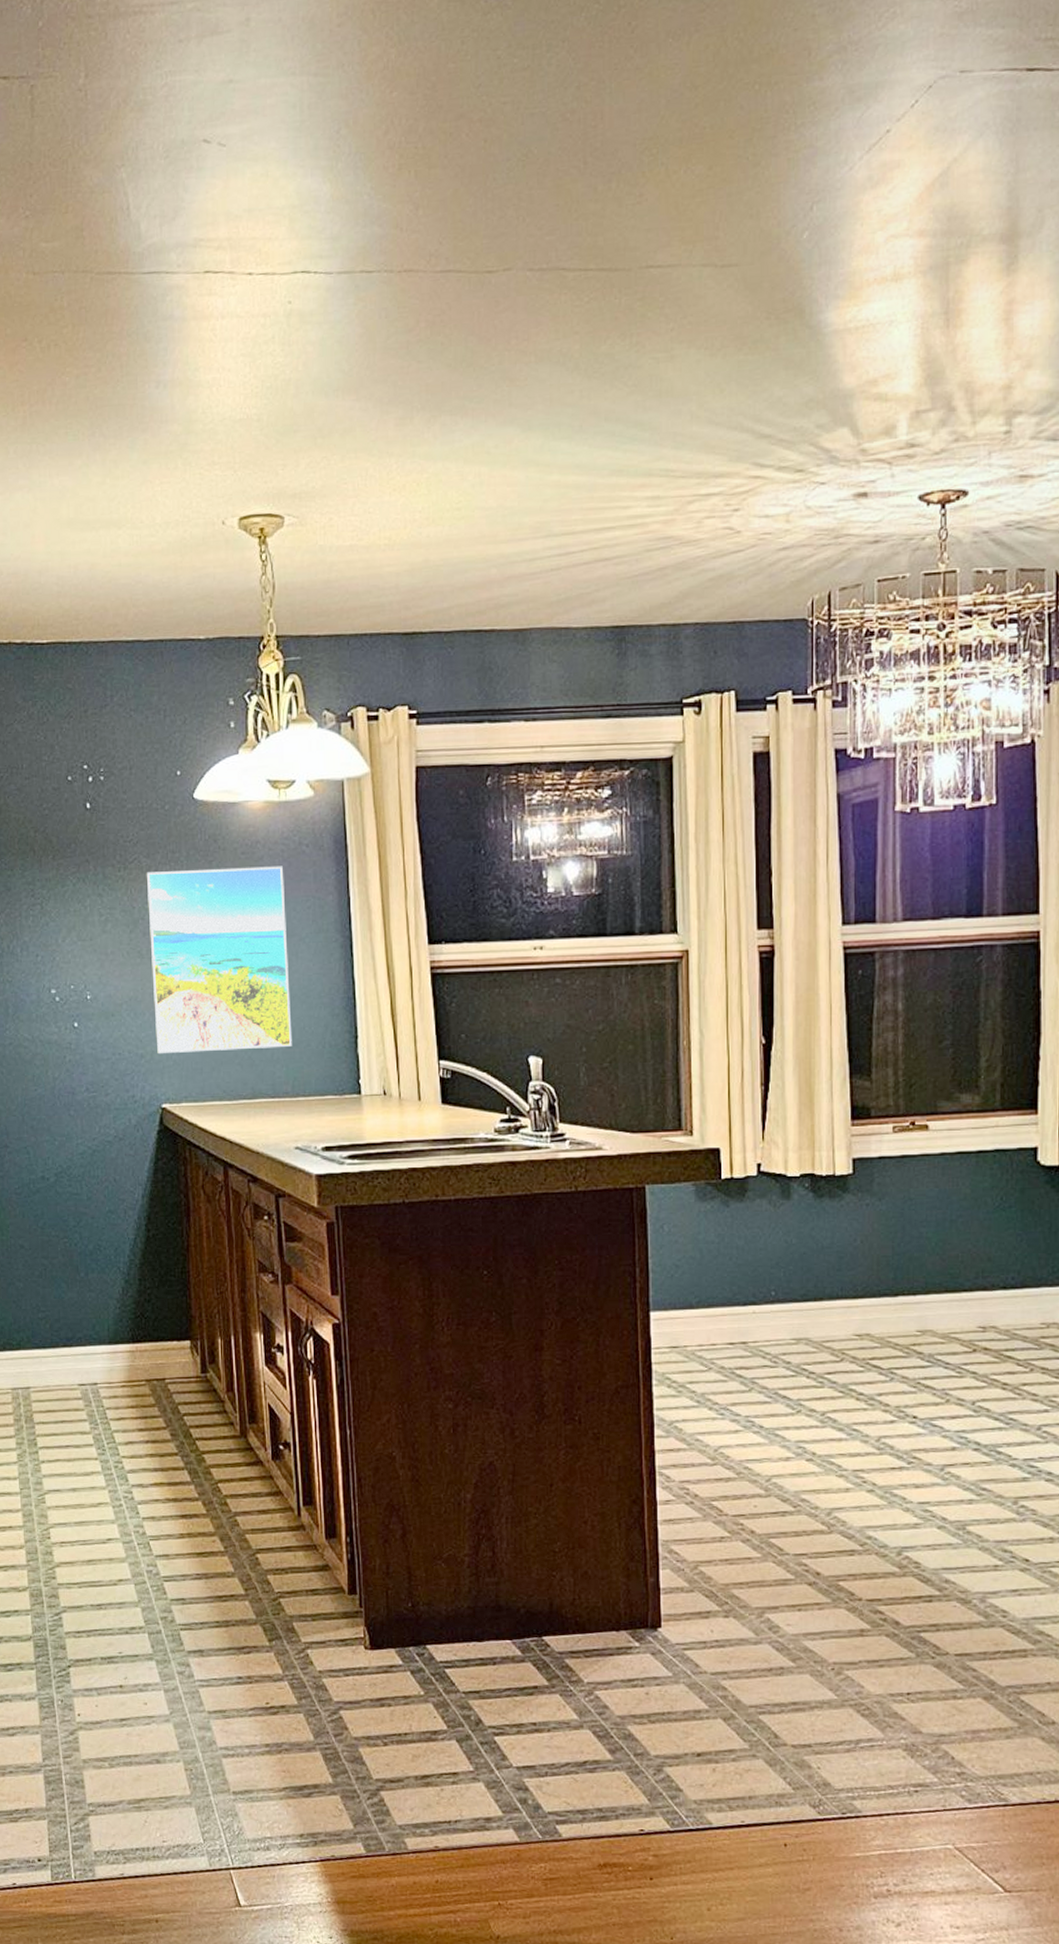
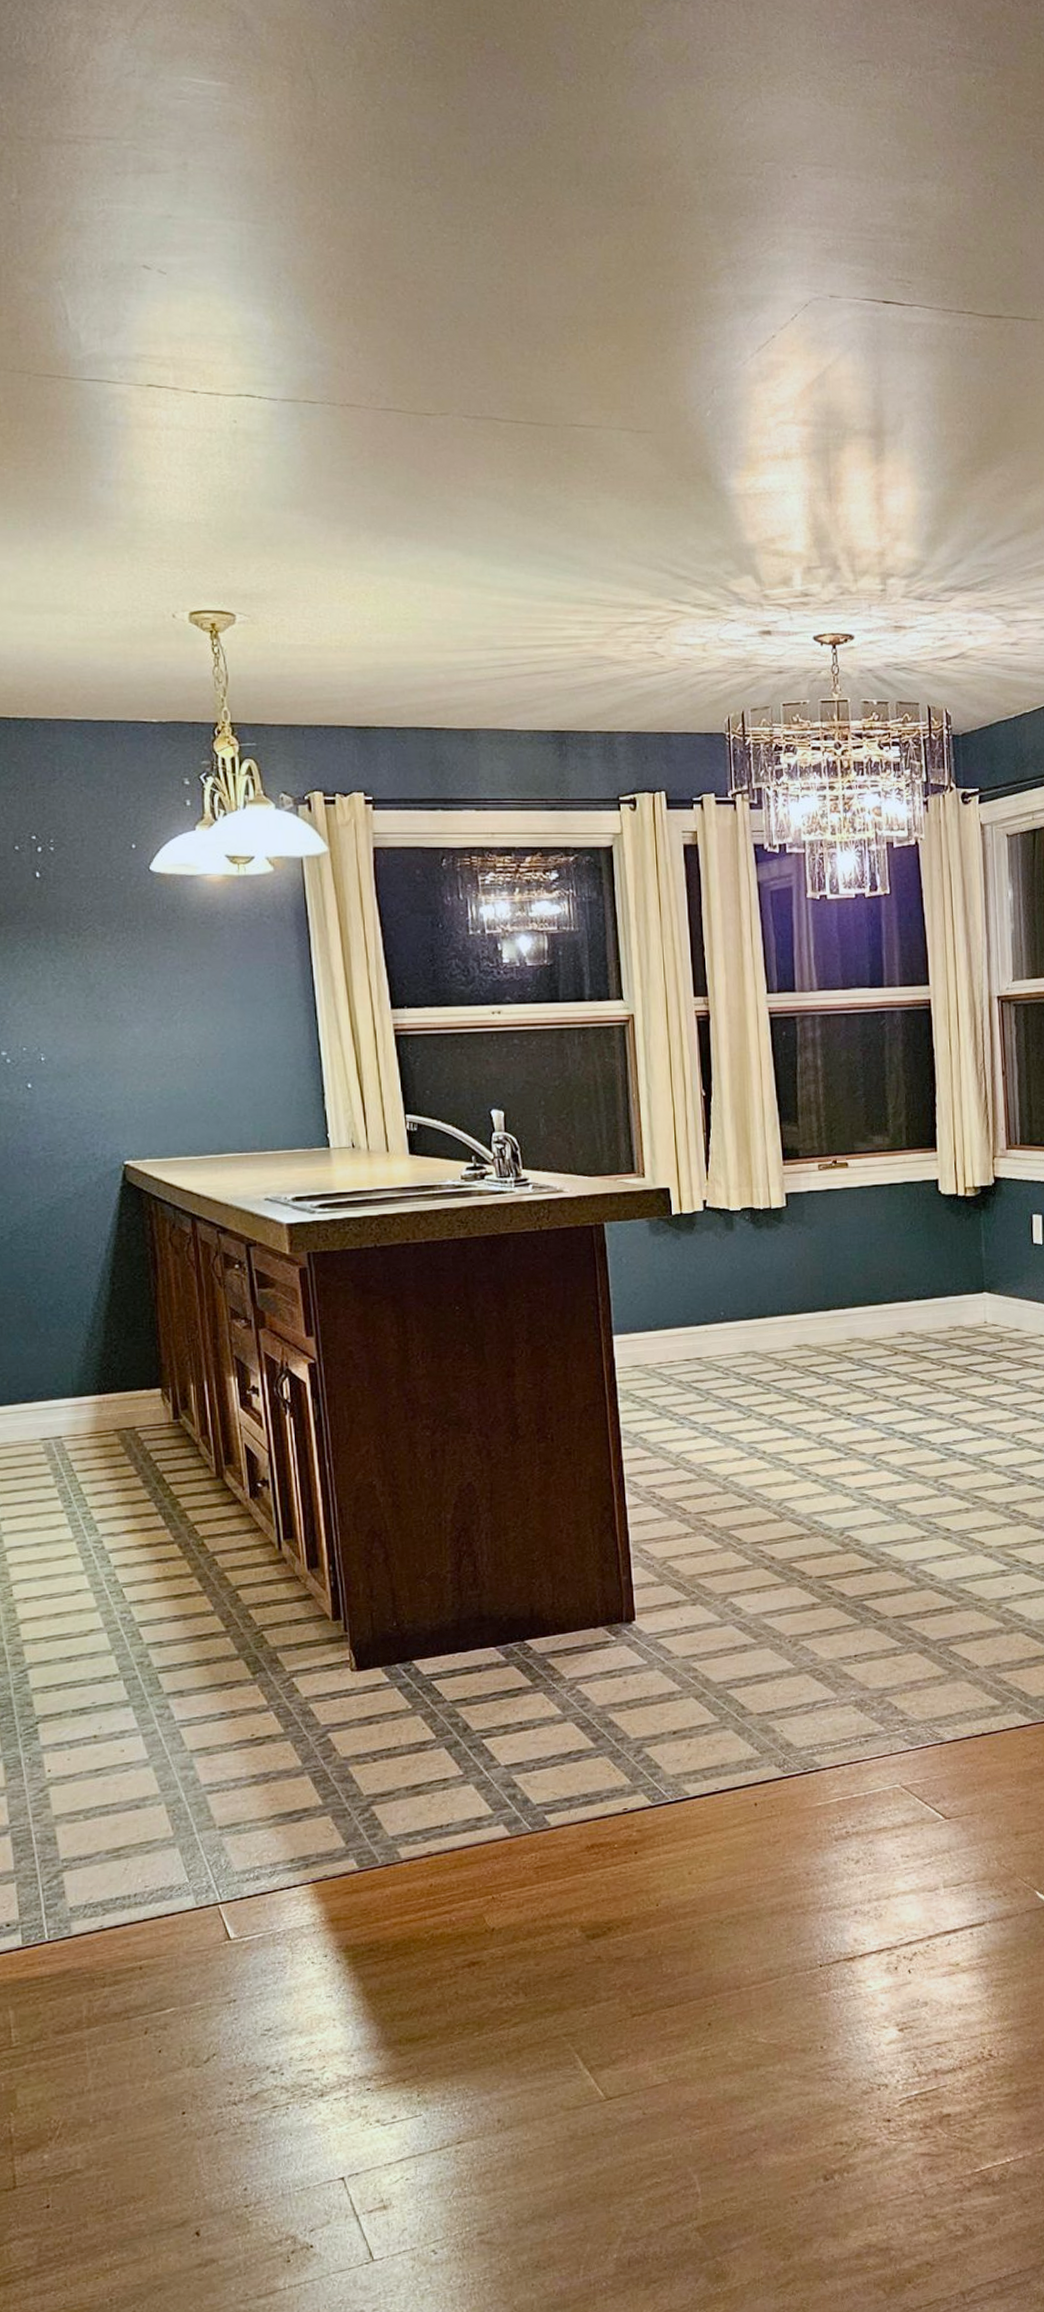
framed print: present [146,866,292,1054] -> none [101,935,259,1113]

